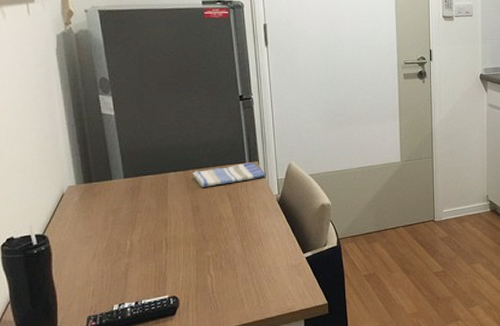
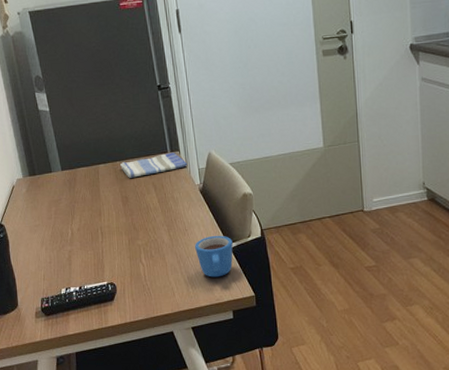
mug: none [269,245,308,287] -> present [195,235,233,277]

